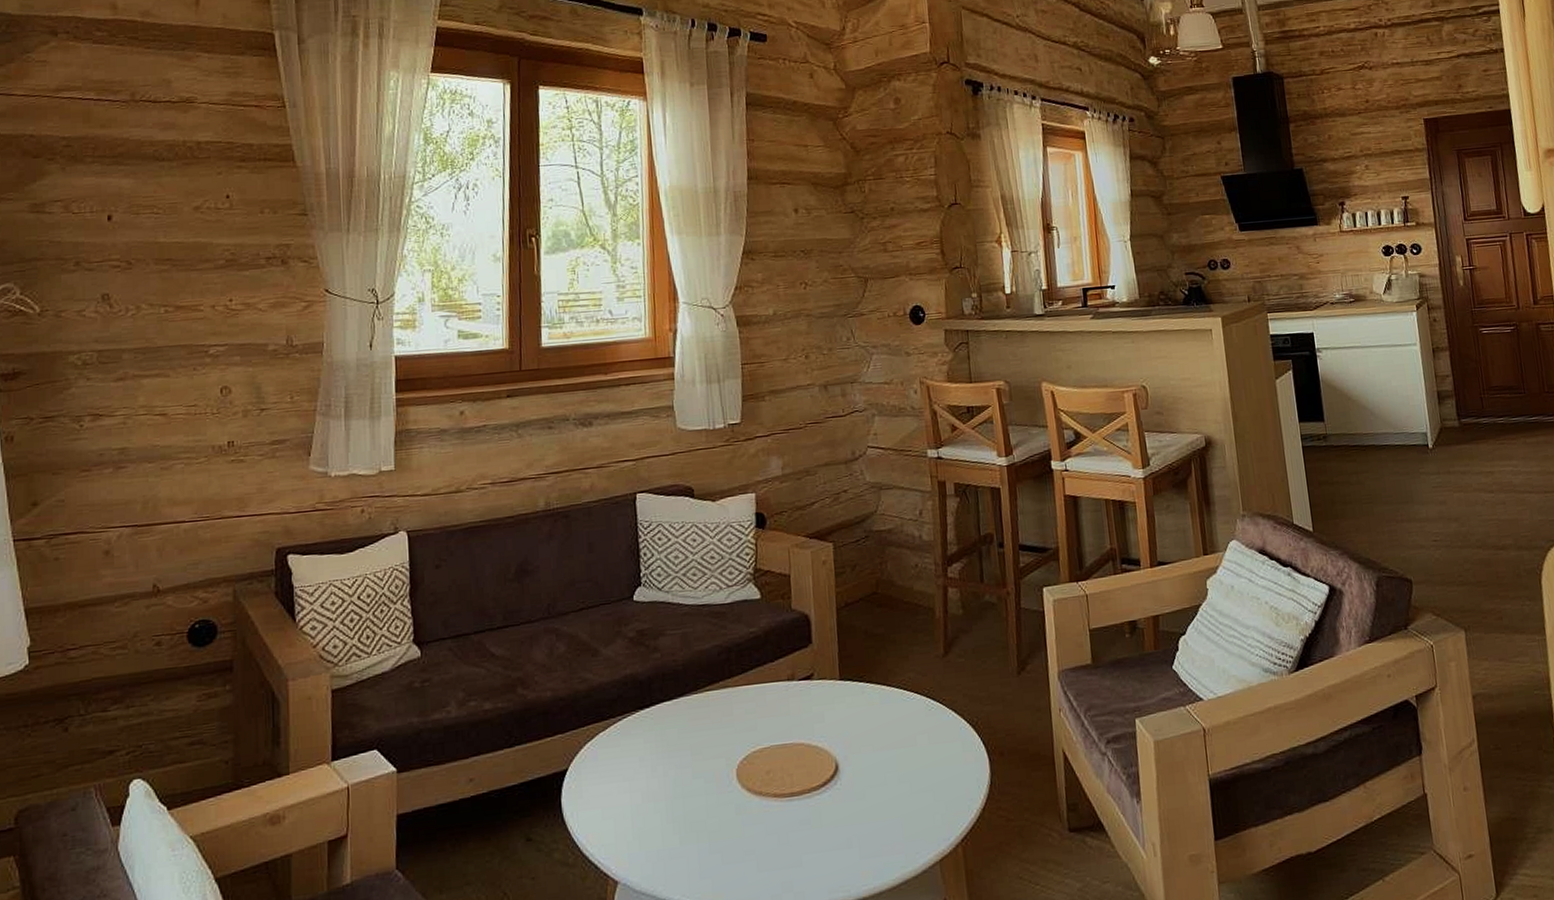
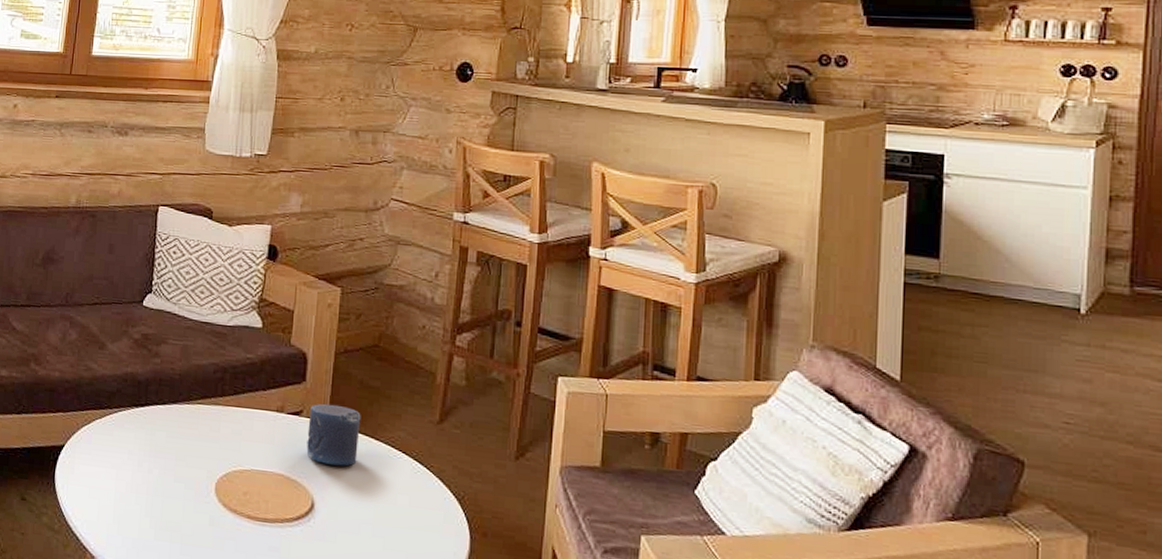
candle: none [820,660,873,722] -> present [306,403,361,466]

